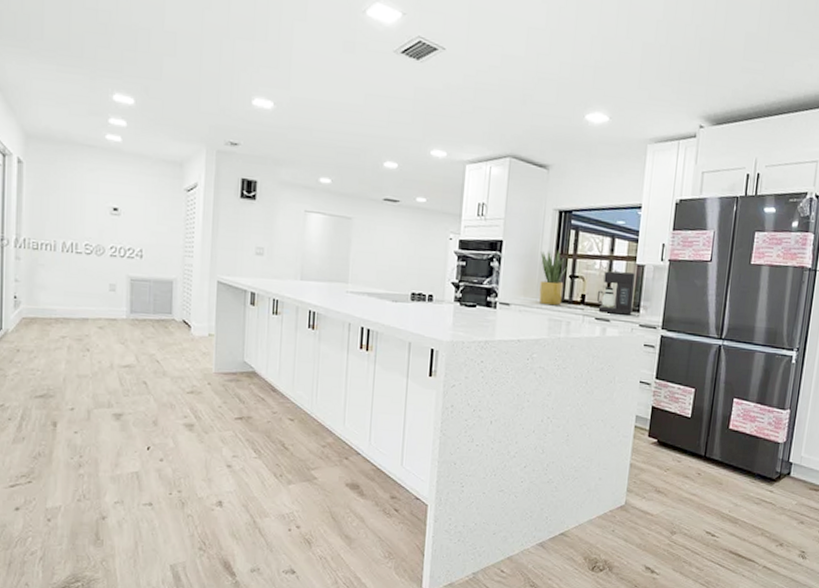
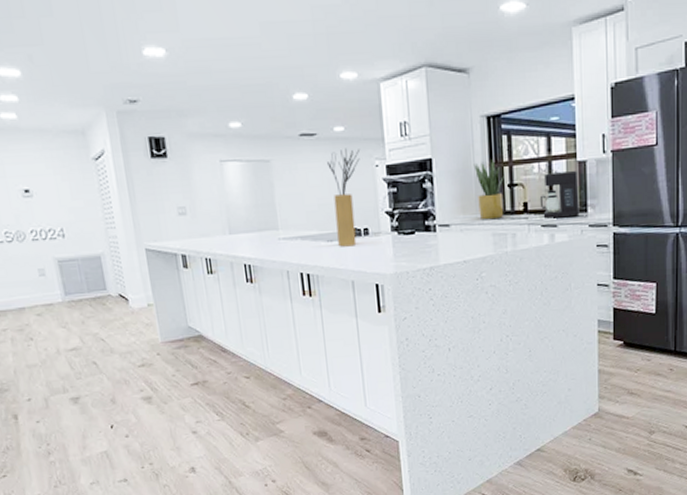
vase: none [402,218,438,310] -> present [327,148,361,247]

